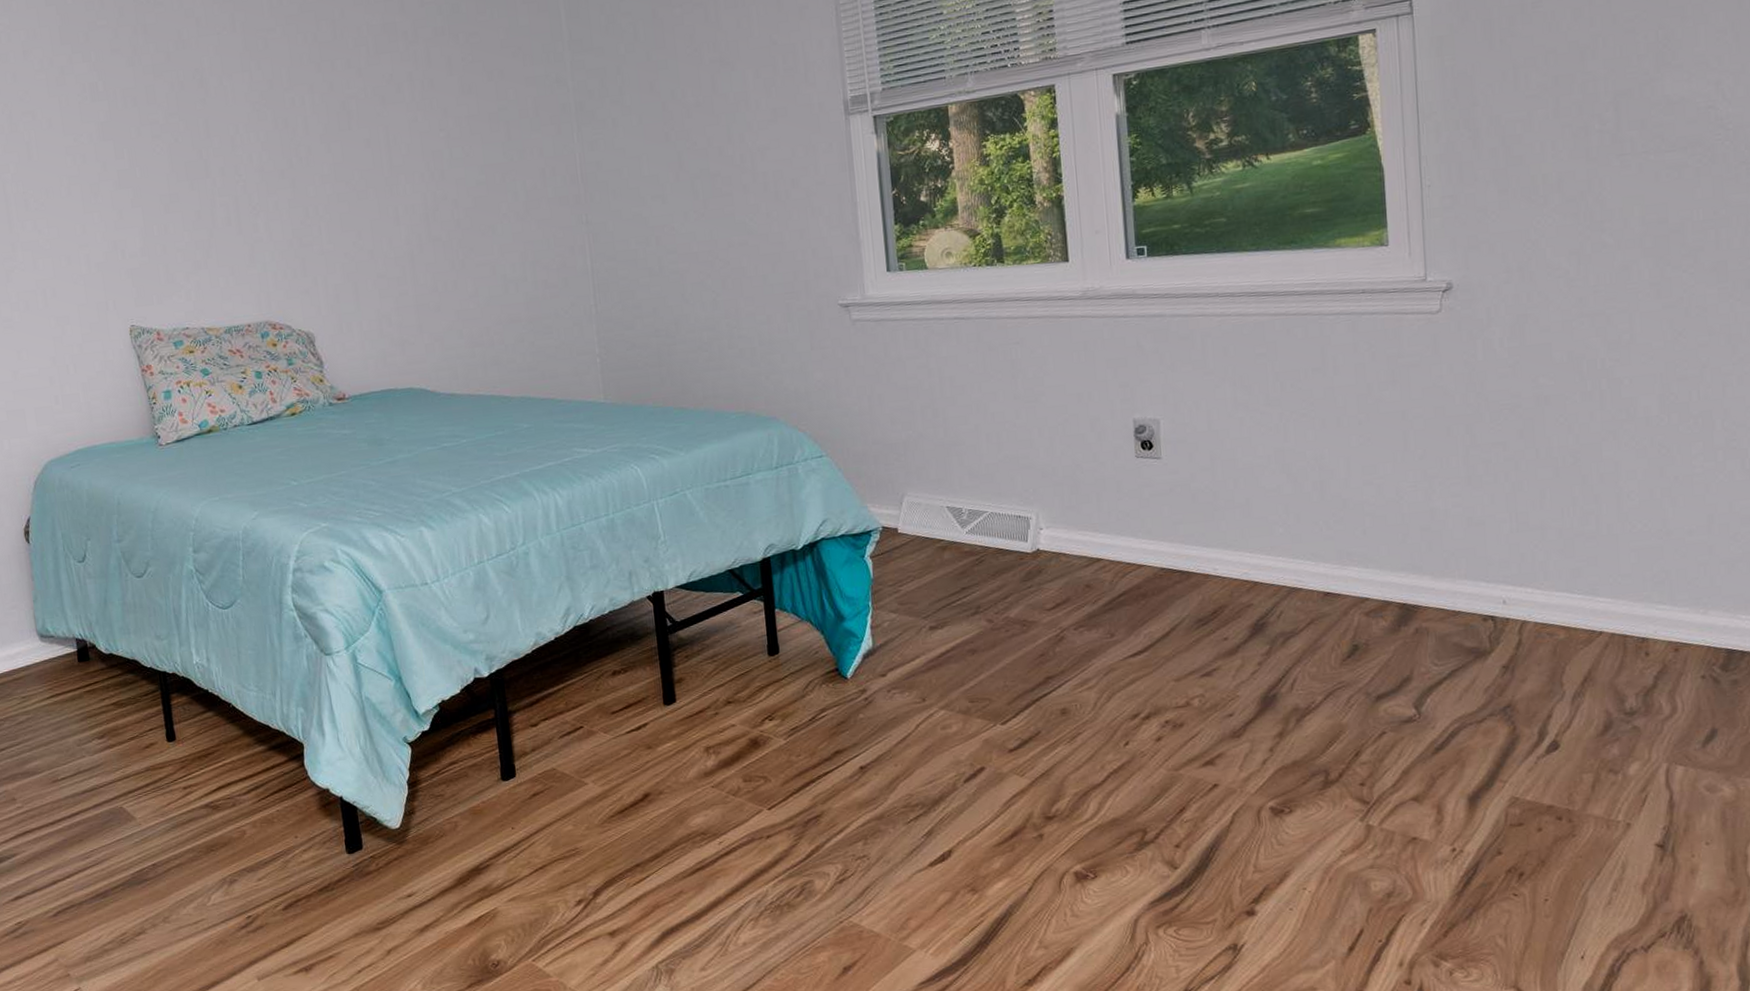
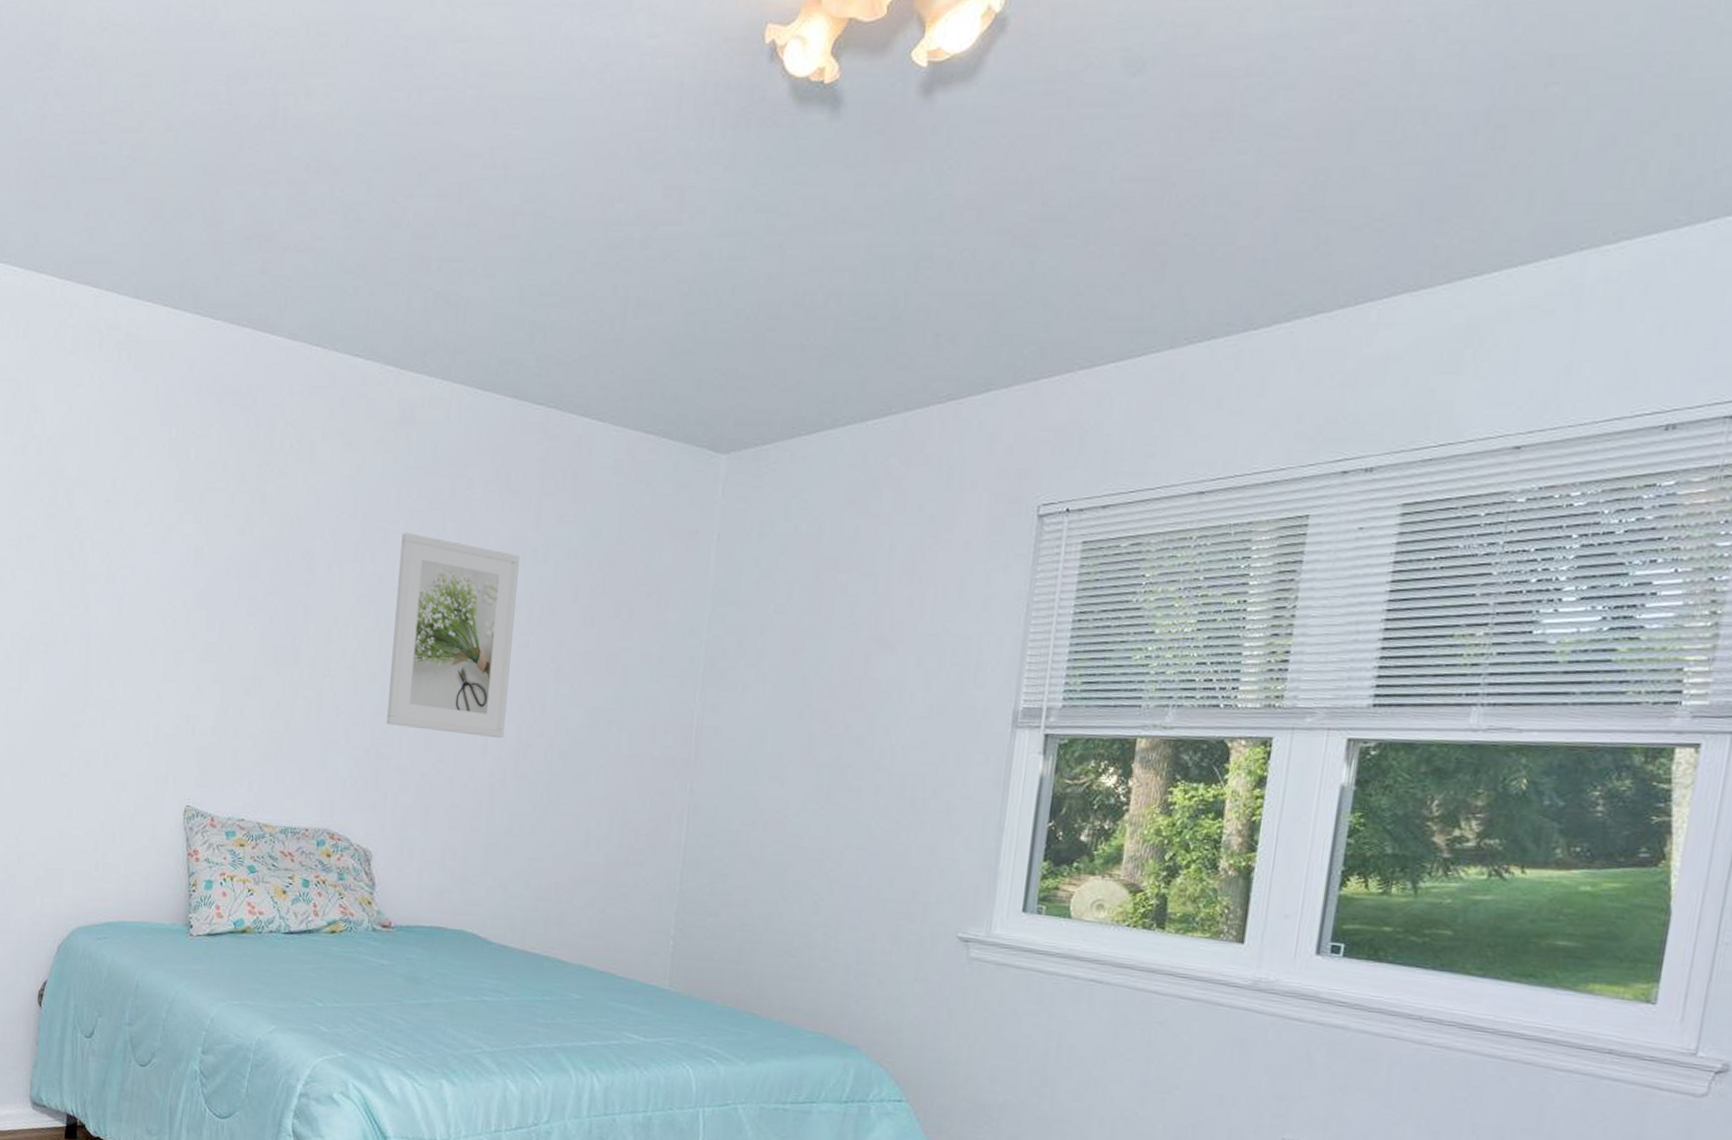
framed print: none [281,37,412,215] -> present [386,533,520,739]

